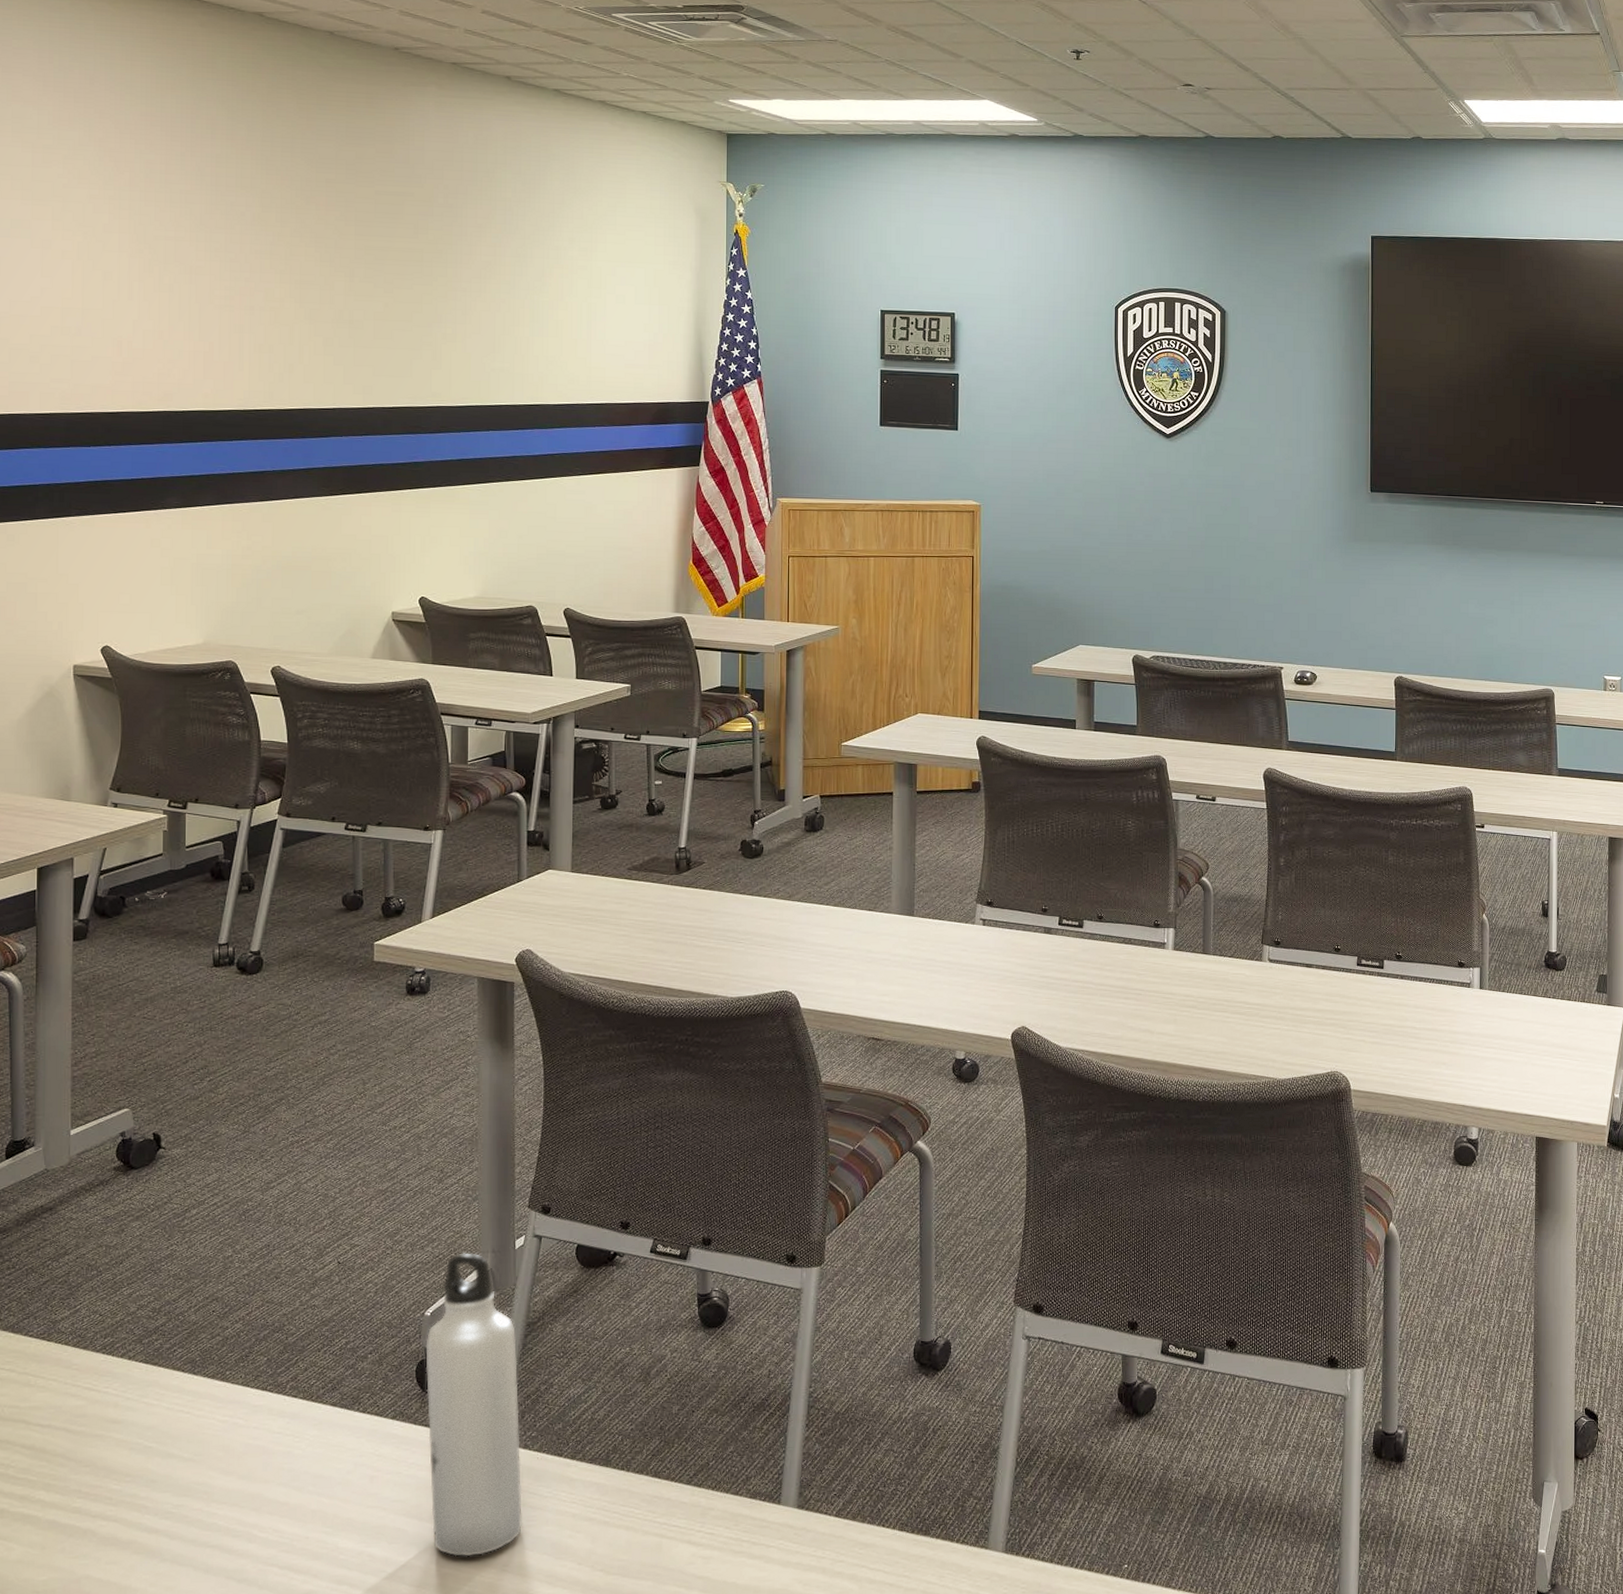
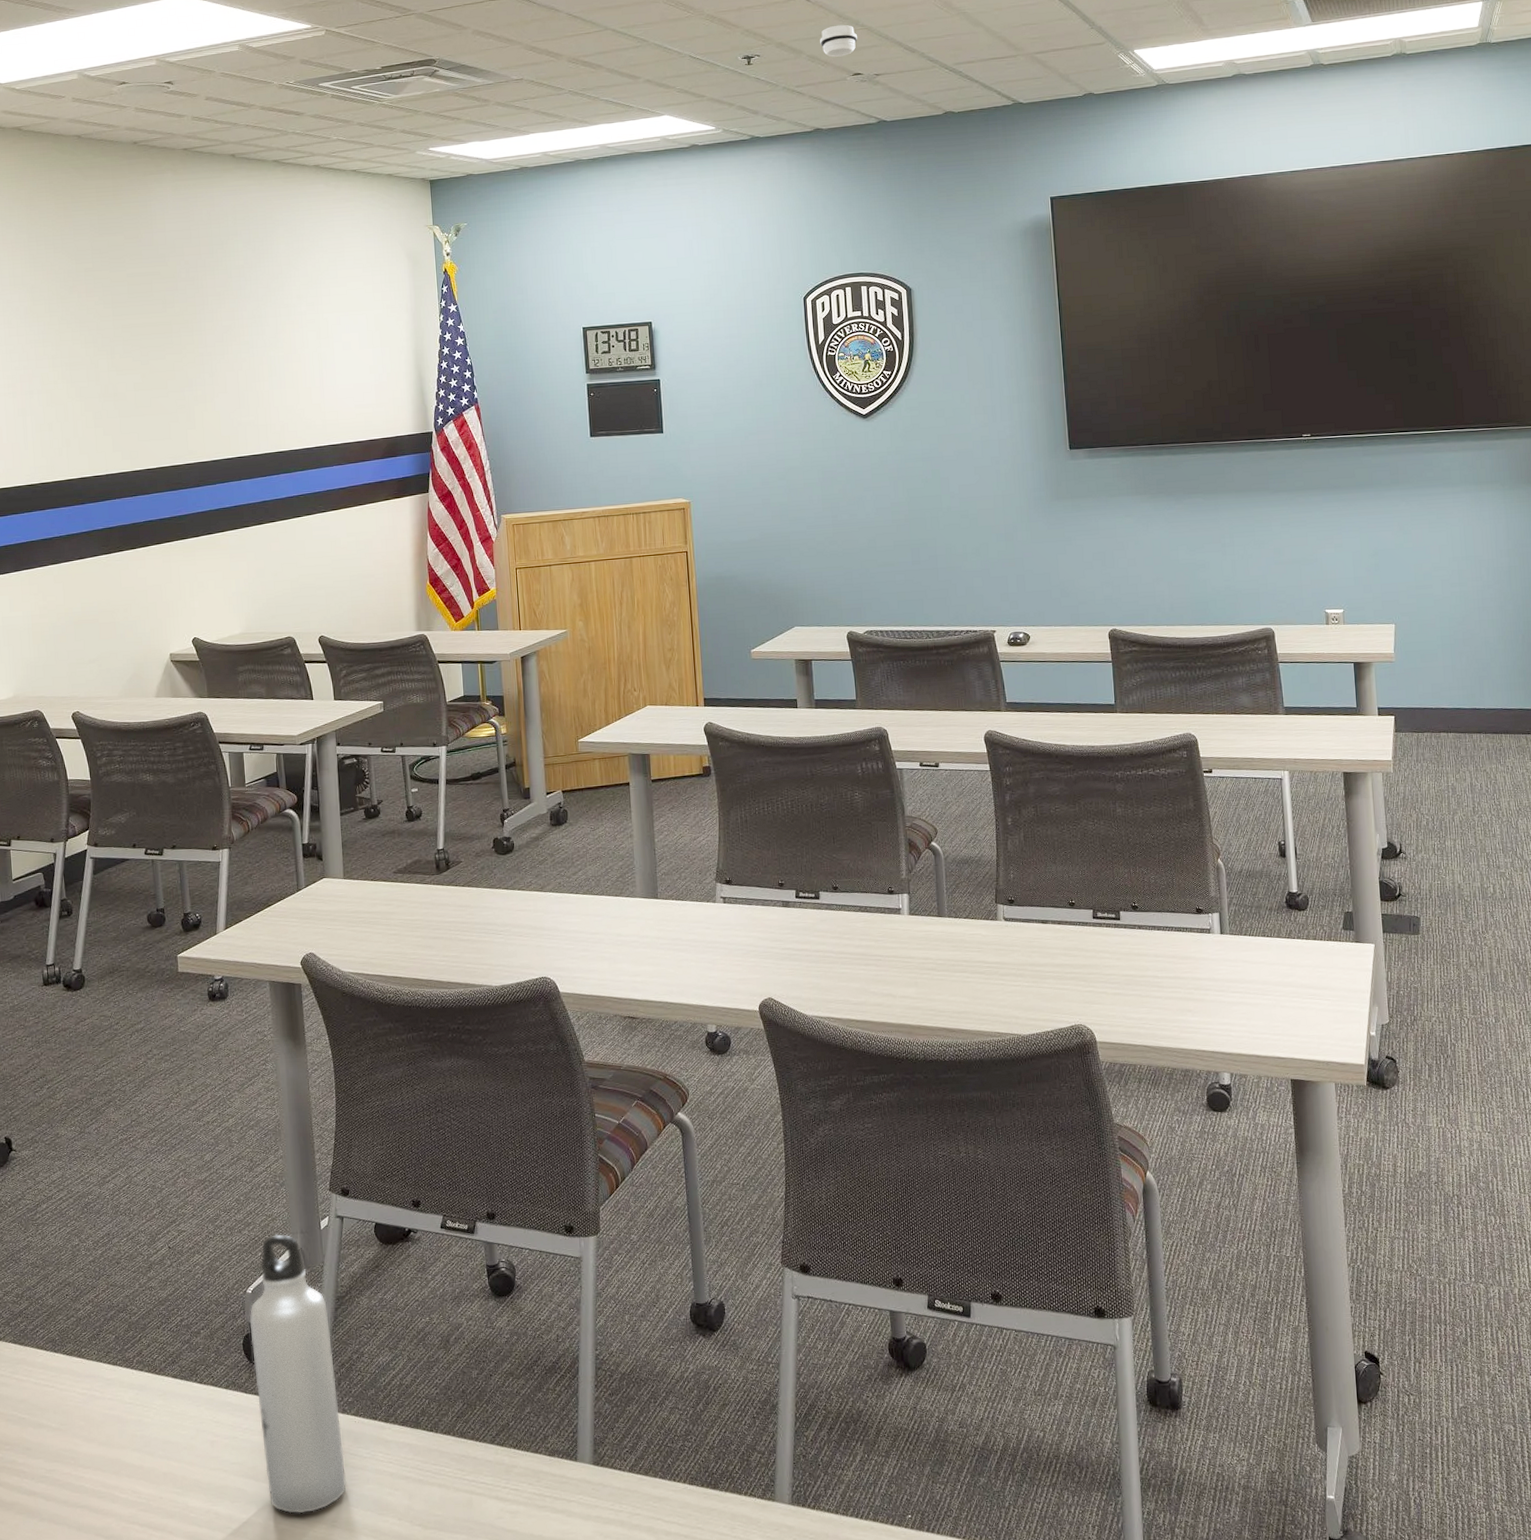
smoke detector: none [1153,32,1191,65] -> present [820,24,857,57]

